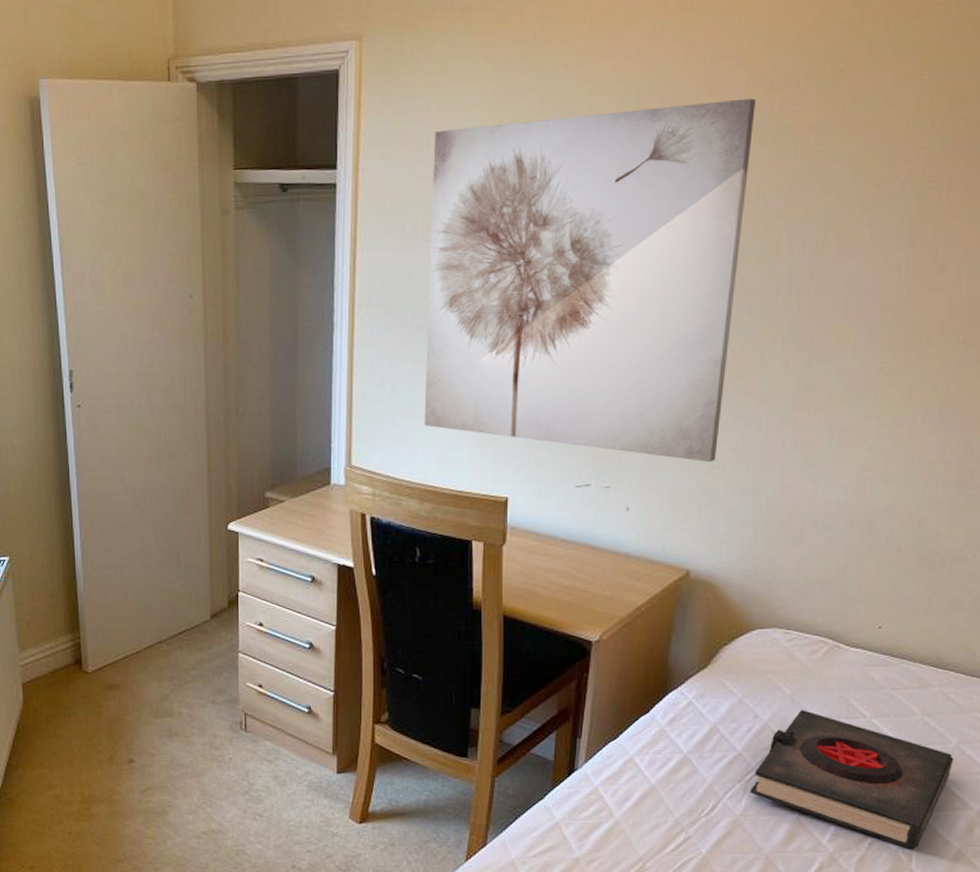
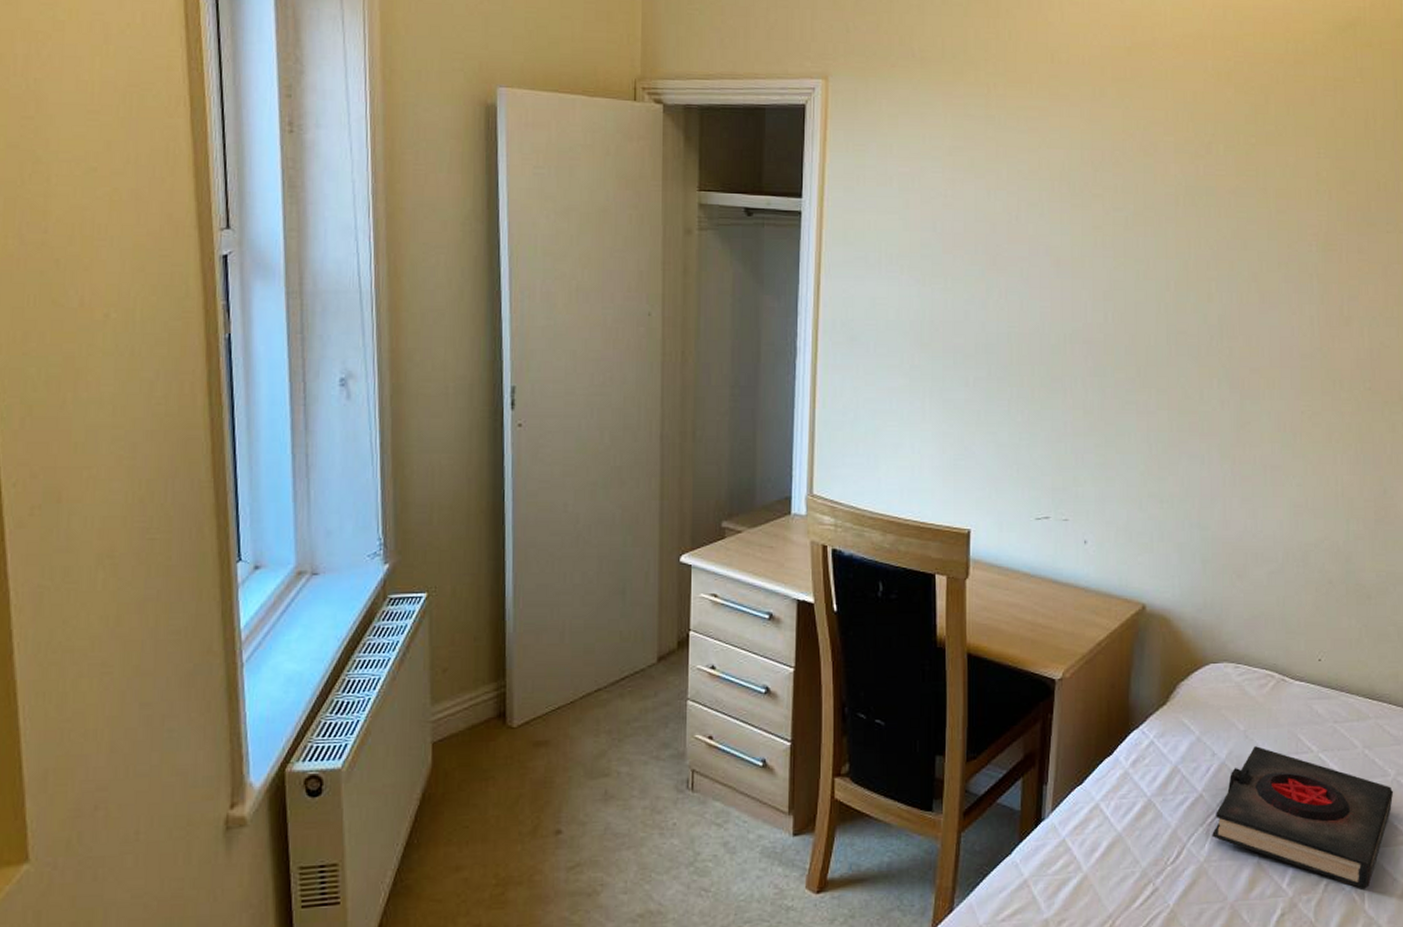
wall art: present [424,98,755,463] -> none [887,161,1183,497]

